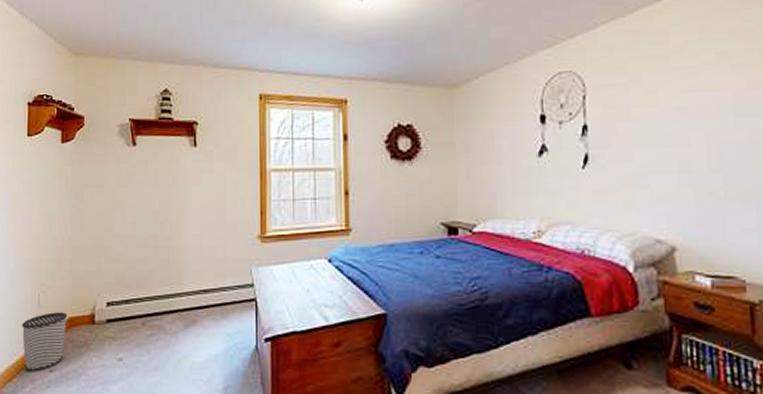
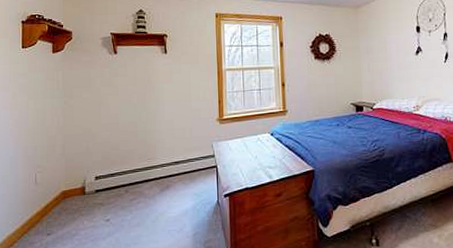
wastebasket: present [21,312,68,372] -> none [20,187,62,237]

